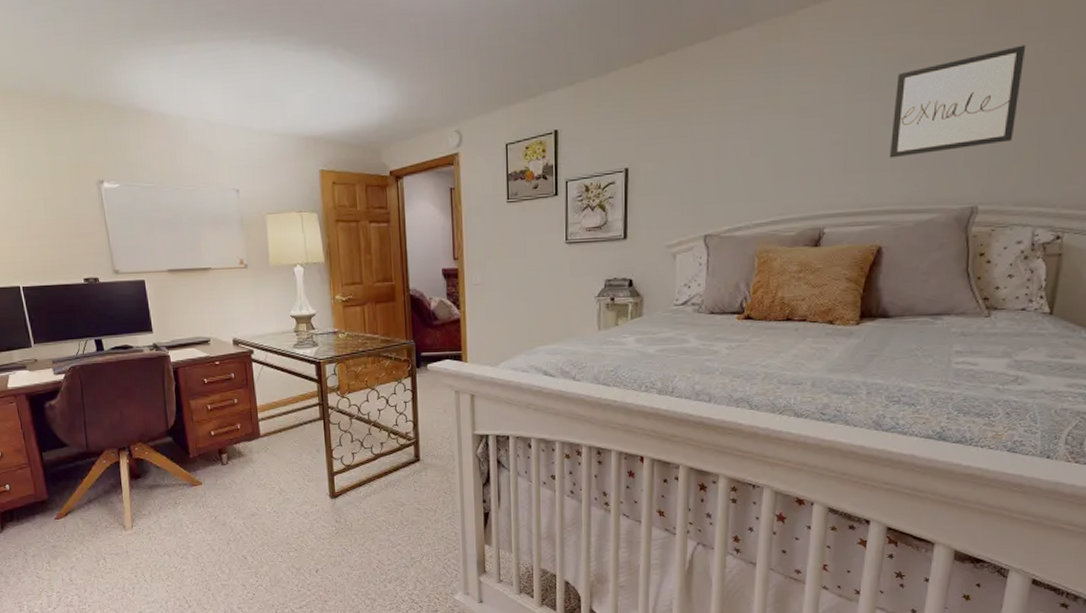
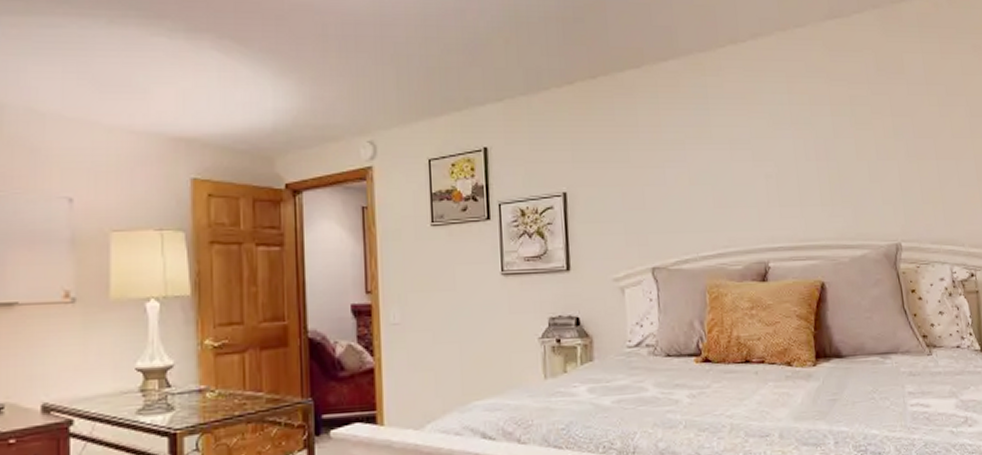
wall art: present [890,45,1027,158] -> none [813,97,918,194]

